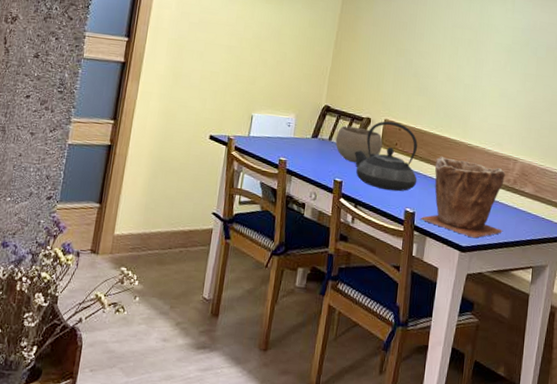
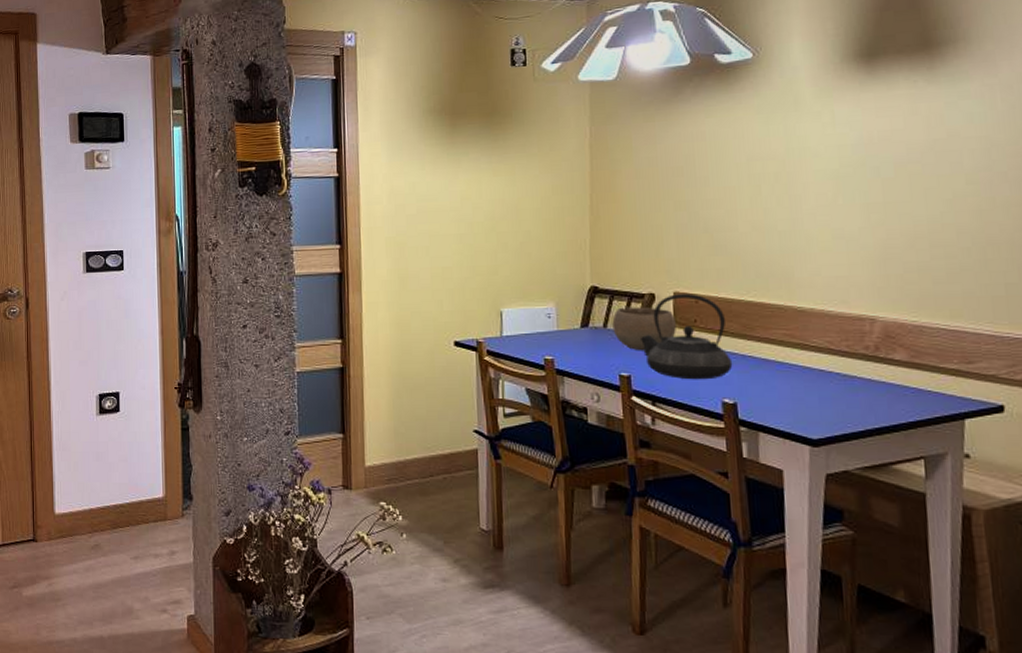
plant pot: present [420,156,506,239] -> none [746,327,871,428]

